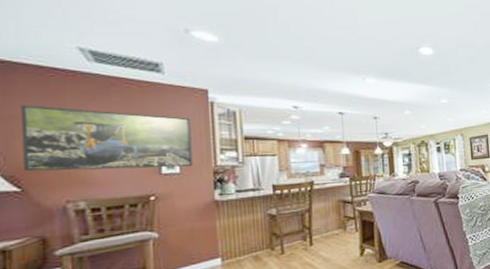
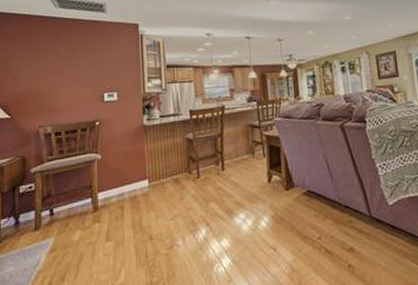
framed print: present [21,105,193,172] -> none [12,47,127,102]

